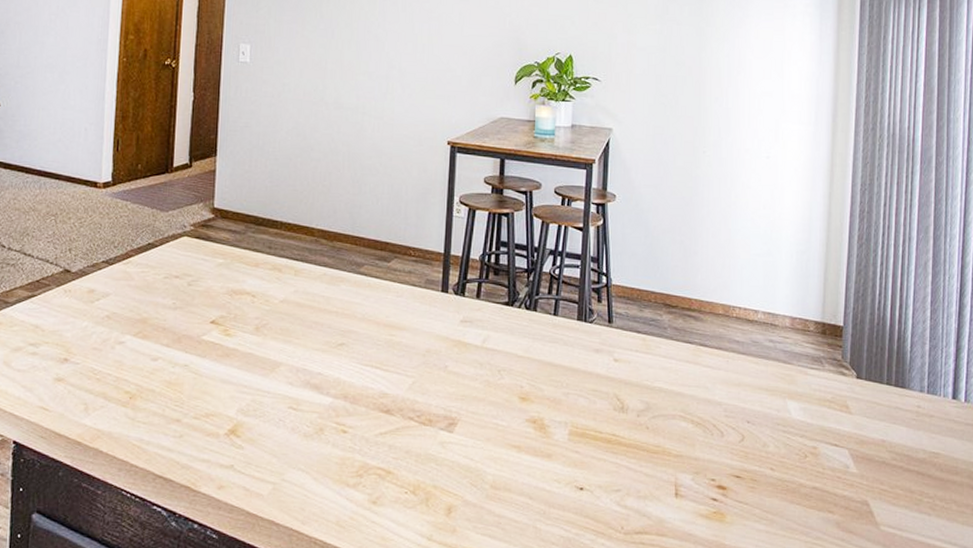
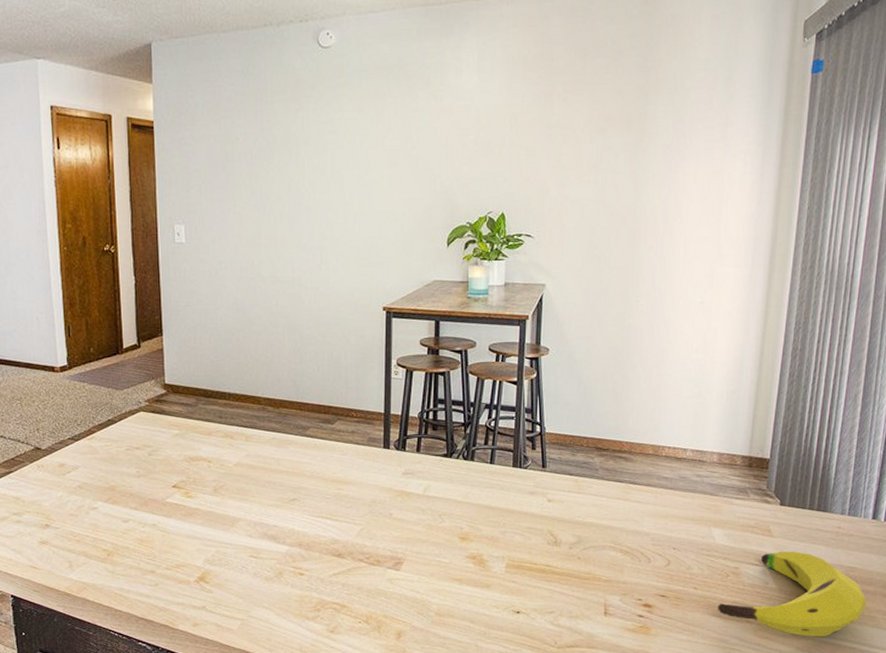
banana: none [796,430,954,533] -> present [717,551,867,637]

